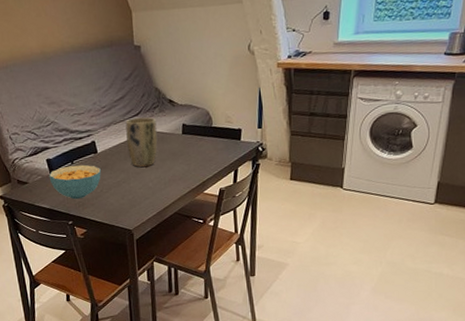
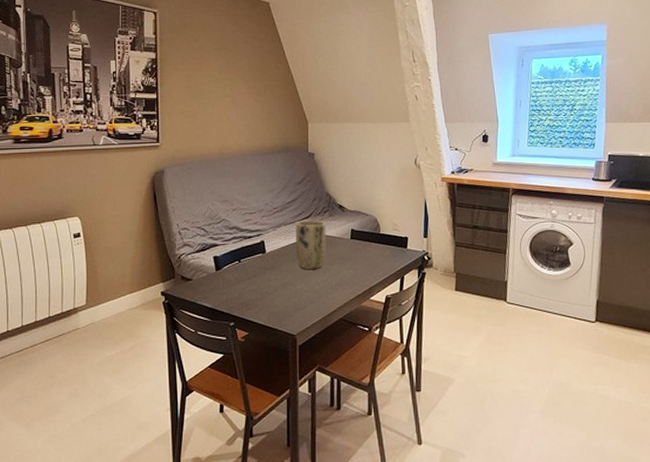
cereal bowl: present [48,164,101,200] -> none [214,264,268,300]

